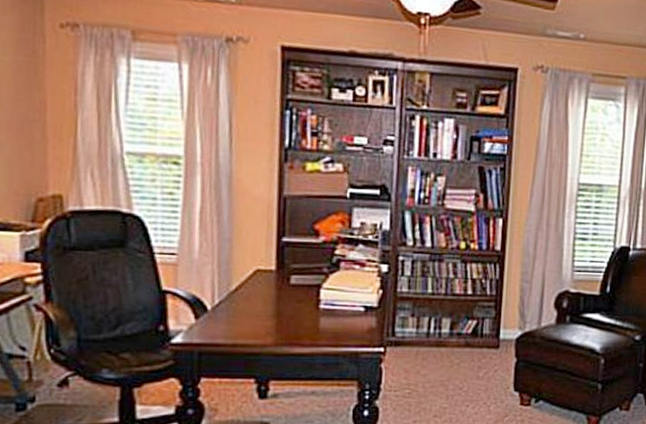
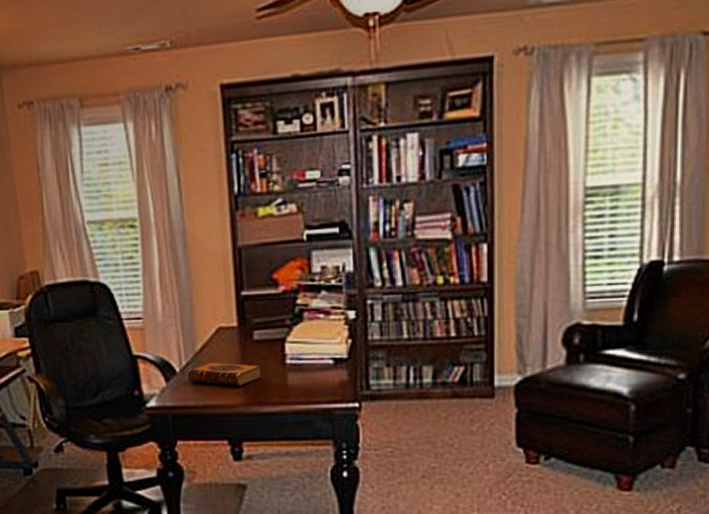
hardback book: none [219,303,296,327] -> present [187,362,262,386]

